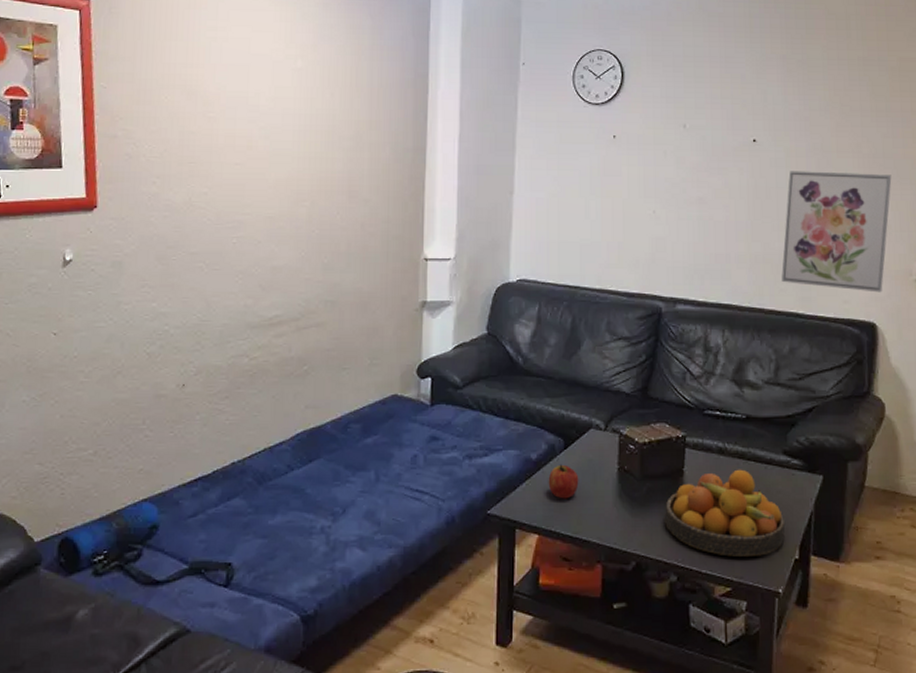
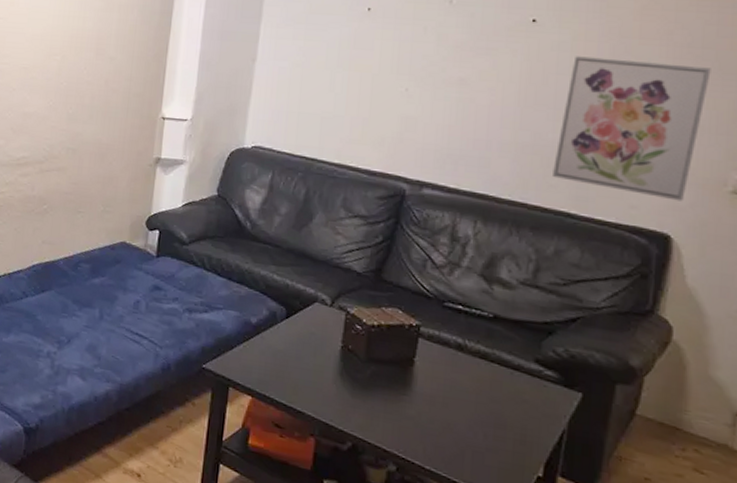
apple: present [548,464,579,499] -> none [266,332,299,368]
fruit bowl: present [664,469,786,557] -> none [387,367,530,465]

